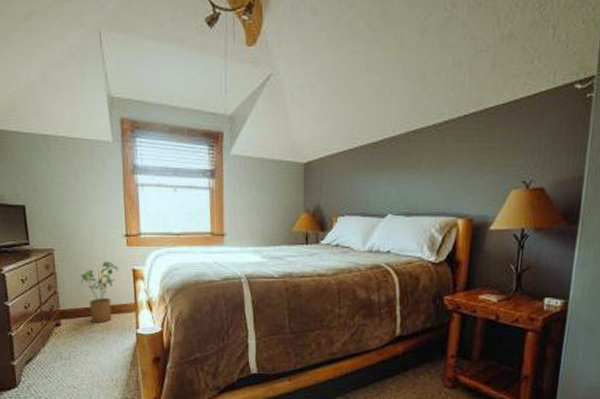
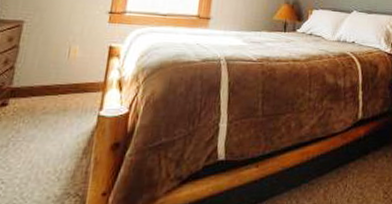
house plant: present [80,261,119,323] -> none [46,37,95,103]

